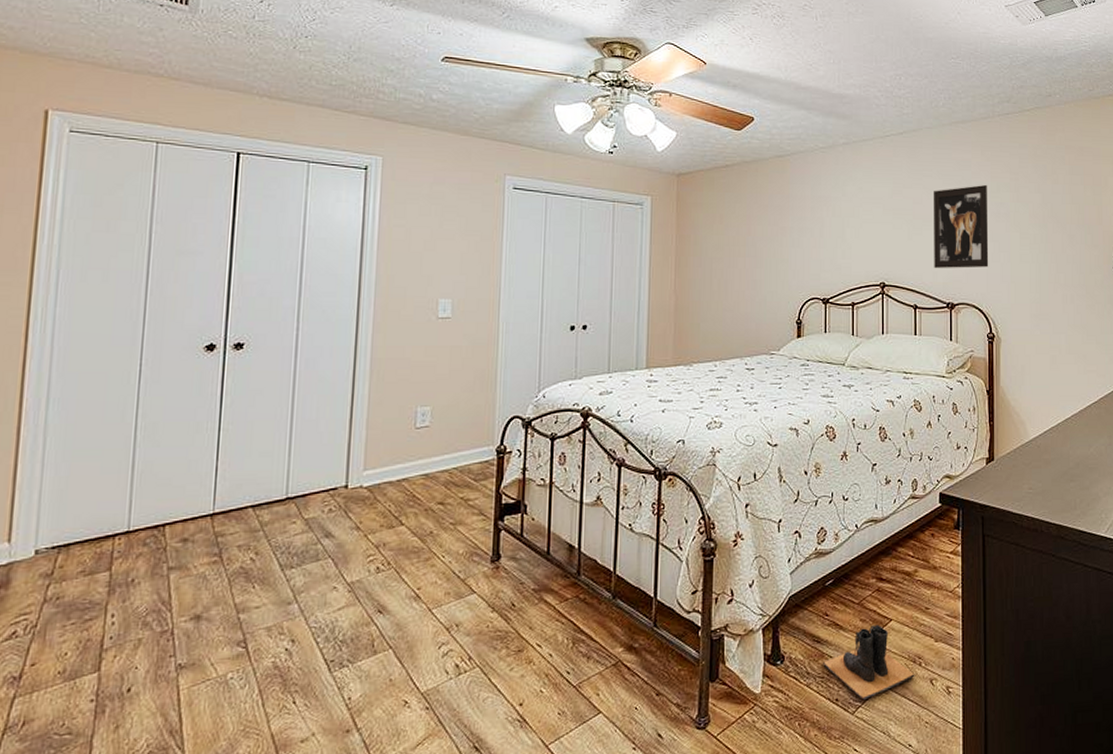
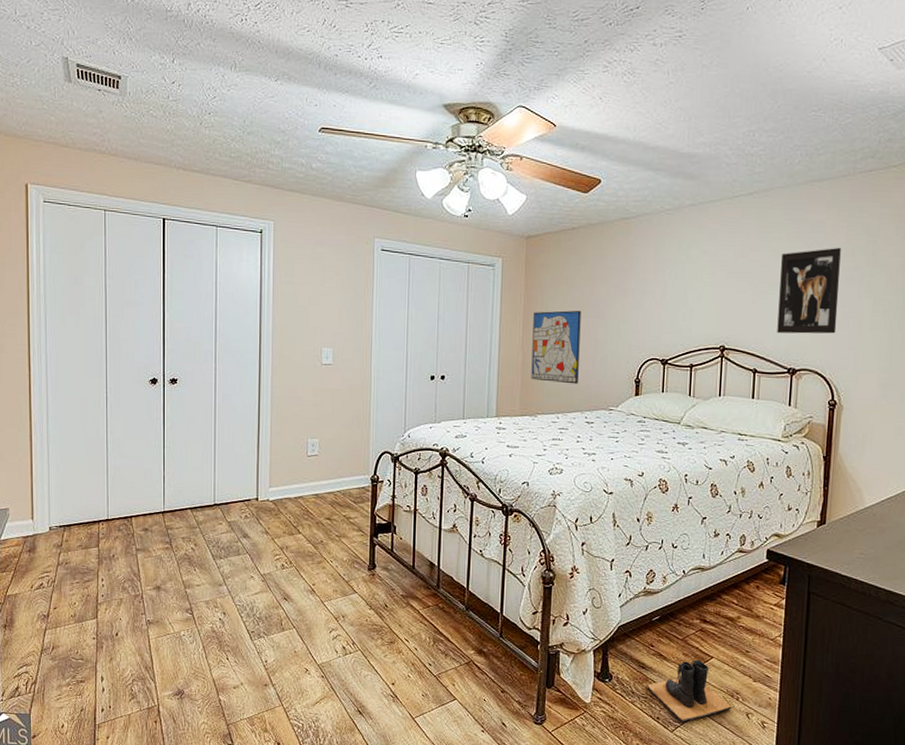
wall art: none [685,249,738,328] -> present [531,310,581,384]

